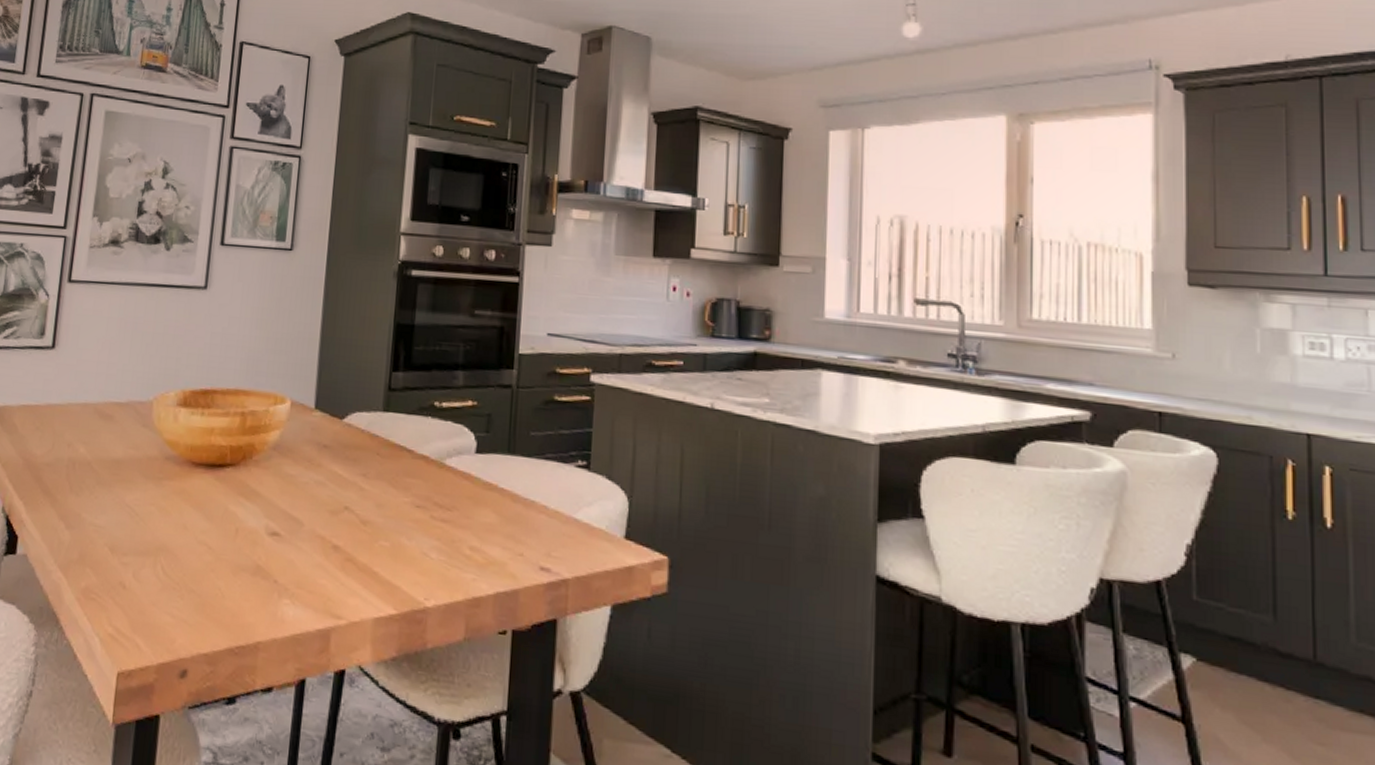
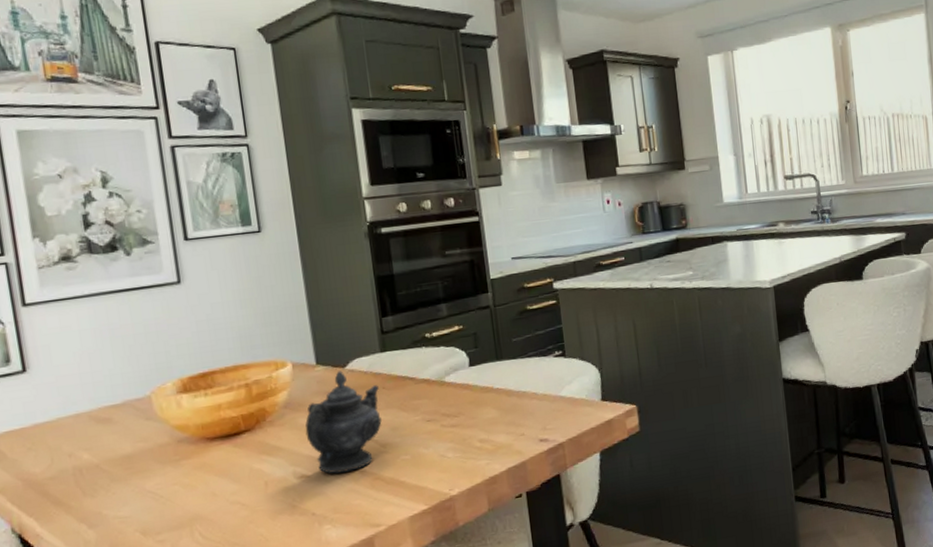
teapot: none [287,422,373,543] -> present [305,371,382,474]

